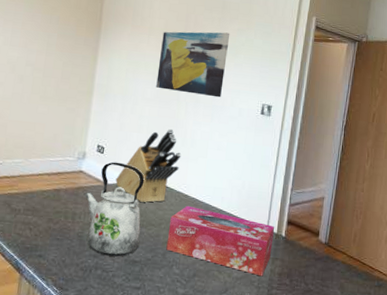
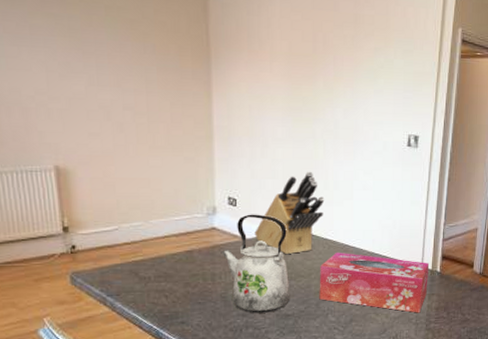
wall art: present [156,31,230,98] -> none [286,52,366,131]

